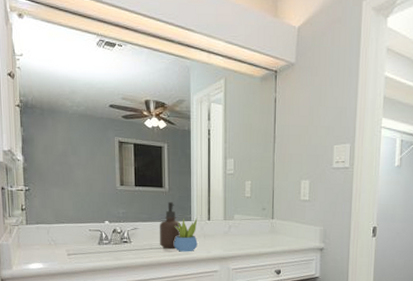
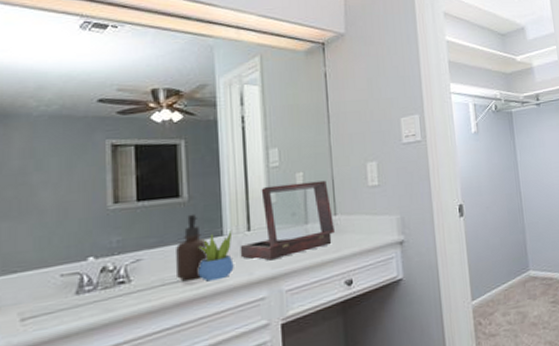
jewelry box: none [202,188,272,245] -> present [240,180,336,261]

